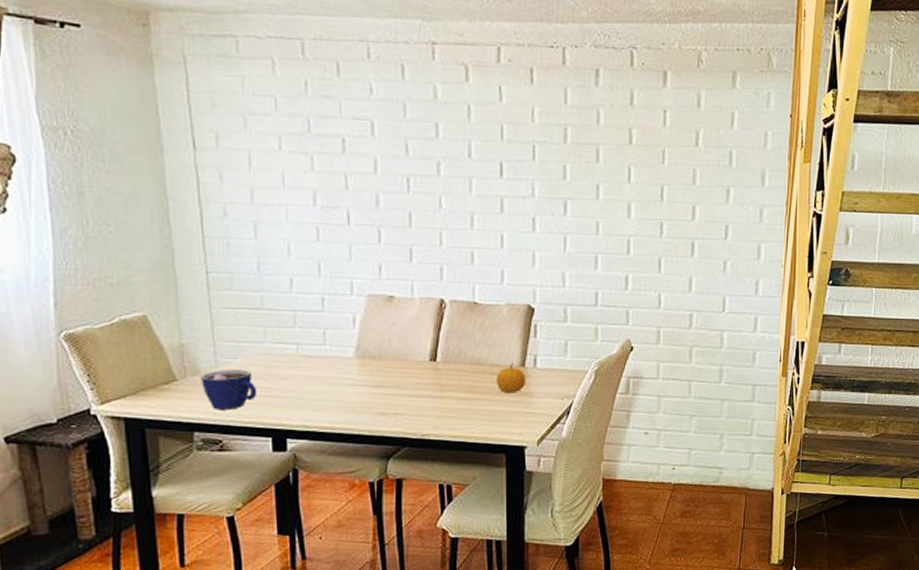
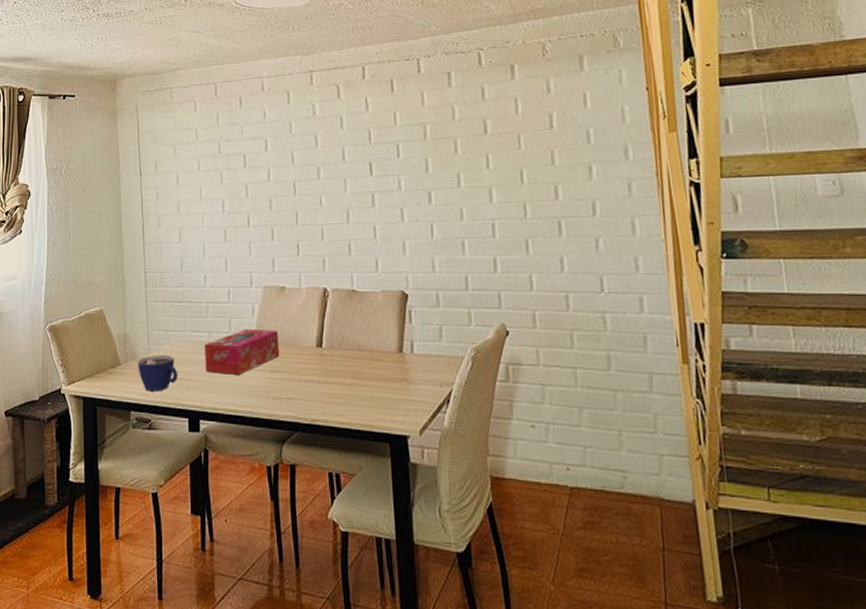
tissue box: none [290,341,386,390] -> present [203,328,280,375]
fruit: present [496,362,526,394] -> none [376,348,404,380]

